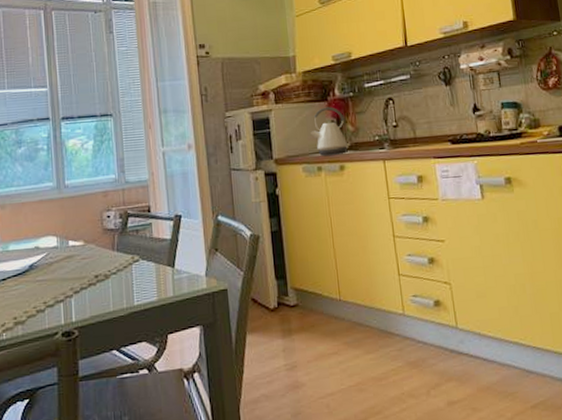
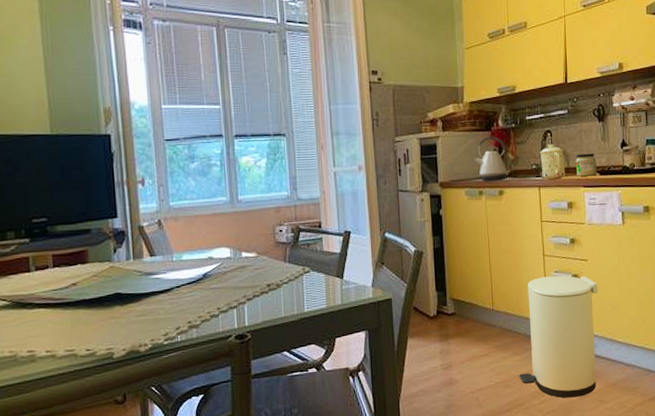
pedal bin: none [374,259,466,405] -> present [519,275,598,398]
mug: none [381,112,413,152] -> present [539,144,566,180]
jar: none [422,120,449,147] -> present [575,153,597,176]

